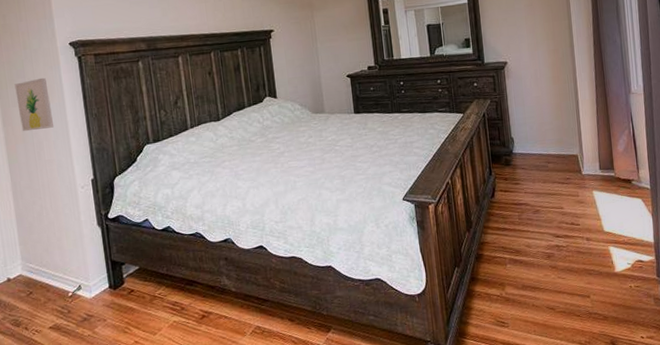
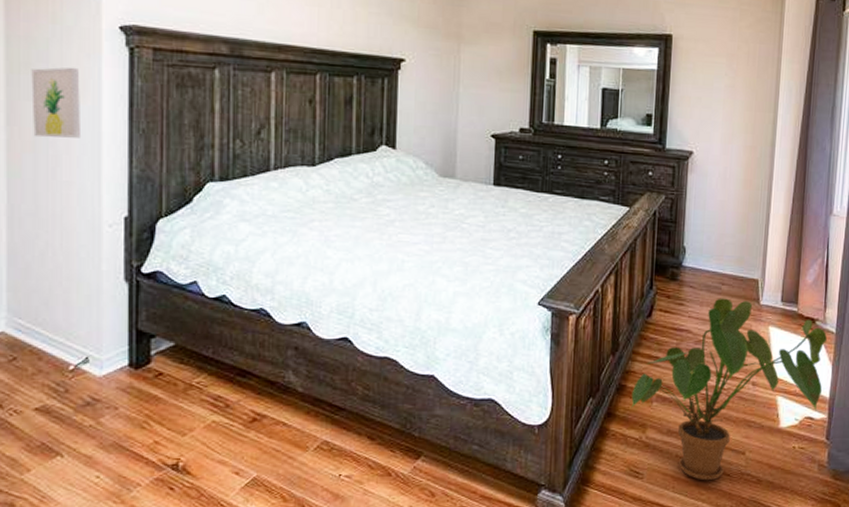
house plant: none [488,172,647,323] -> present [631,298,827,481]

